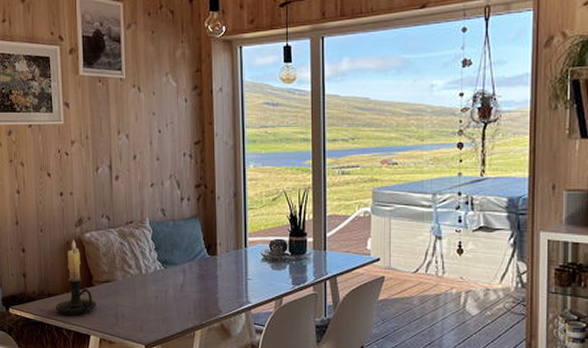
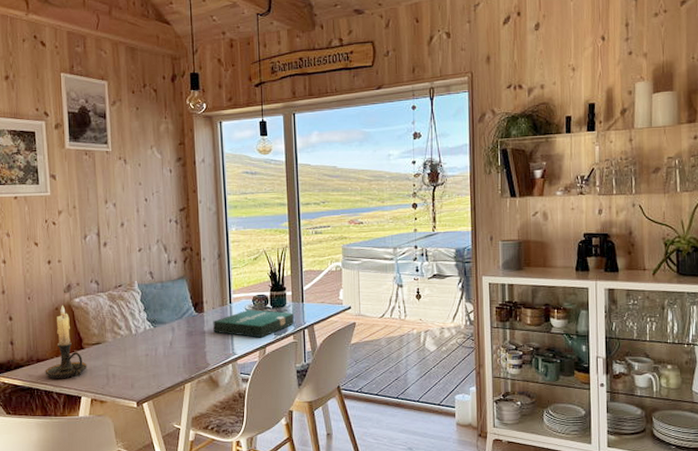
pizza box: none [226,254,316,287] -> present [213,309,295,338]

